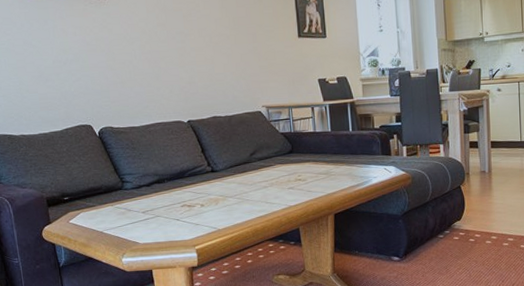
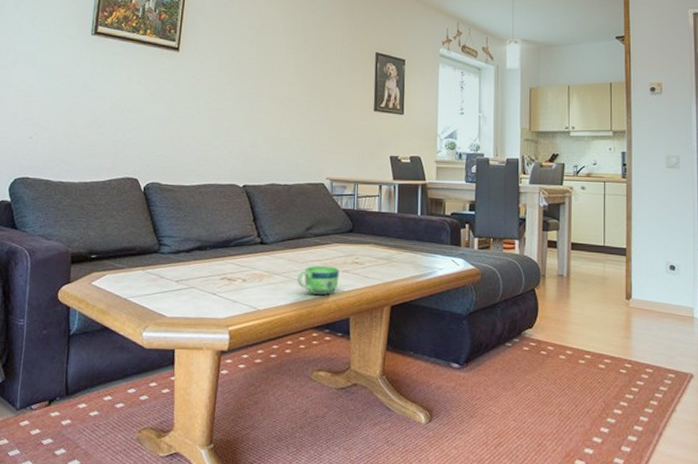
cup: none [248,185,286,211] -> present [297,266,339,295]

